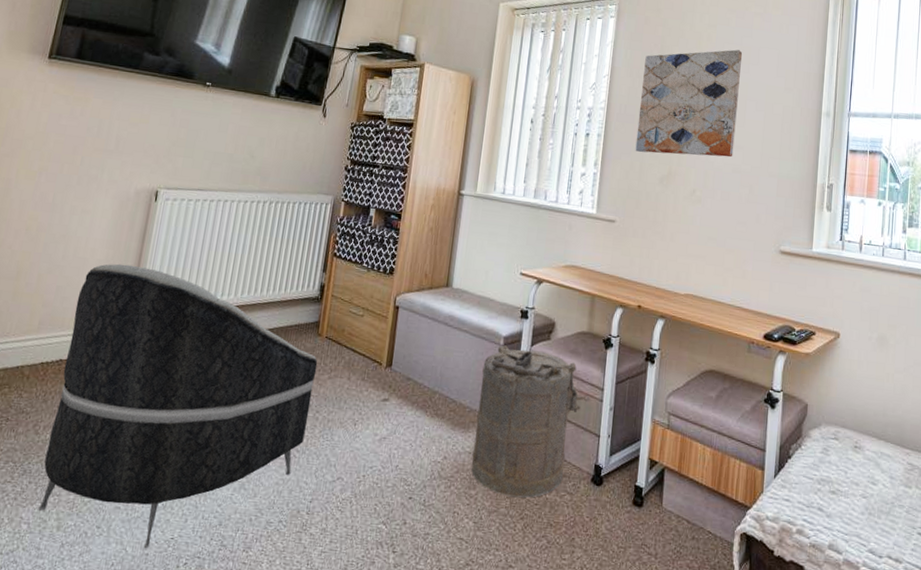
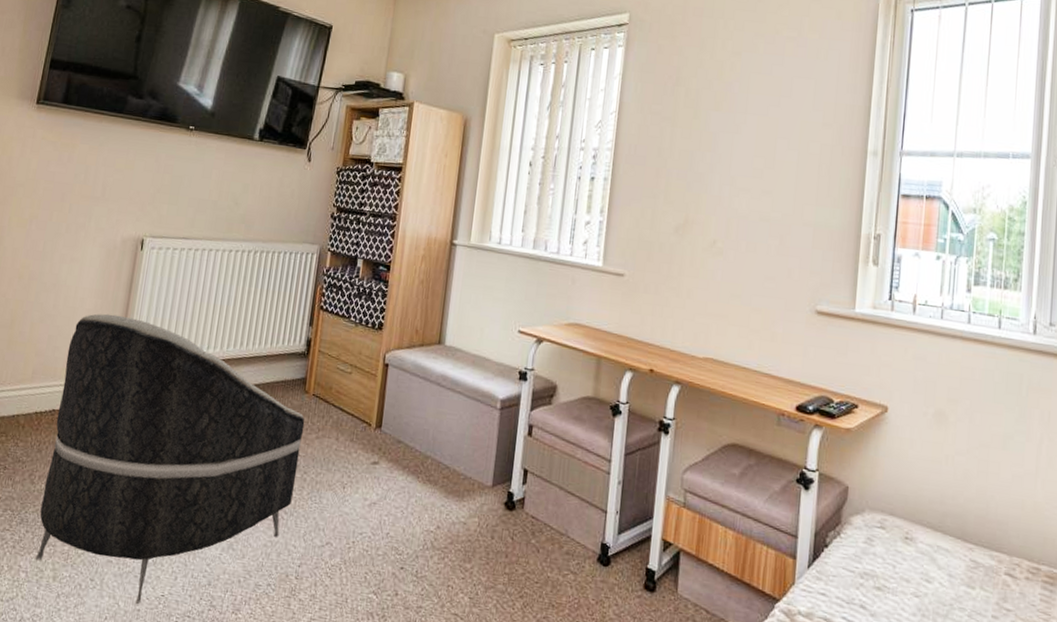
laundry hamper: present [471,345,590,498] -> none [466,408,596,575]
wall art: present [635,49,743,158] -> none [646,80,773,204]

